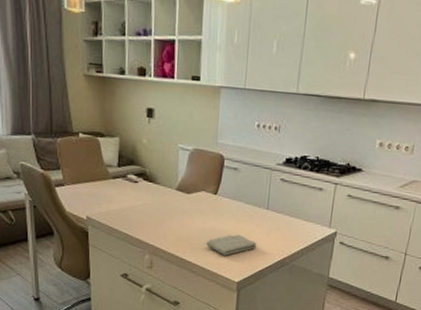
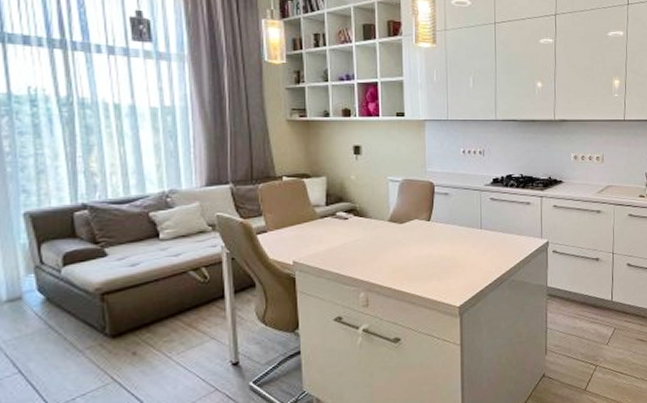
washcloth: present [206,234,257,256] -> none [424,257,475,281]

